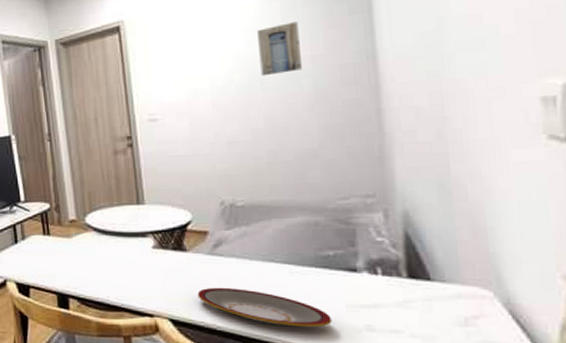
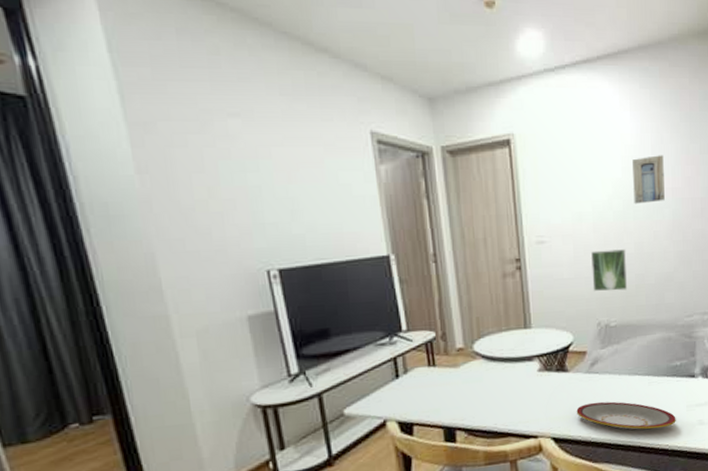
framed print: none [209,124,257,169] -> present [590,249,628,292]

